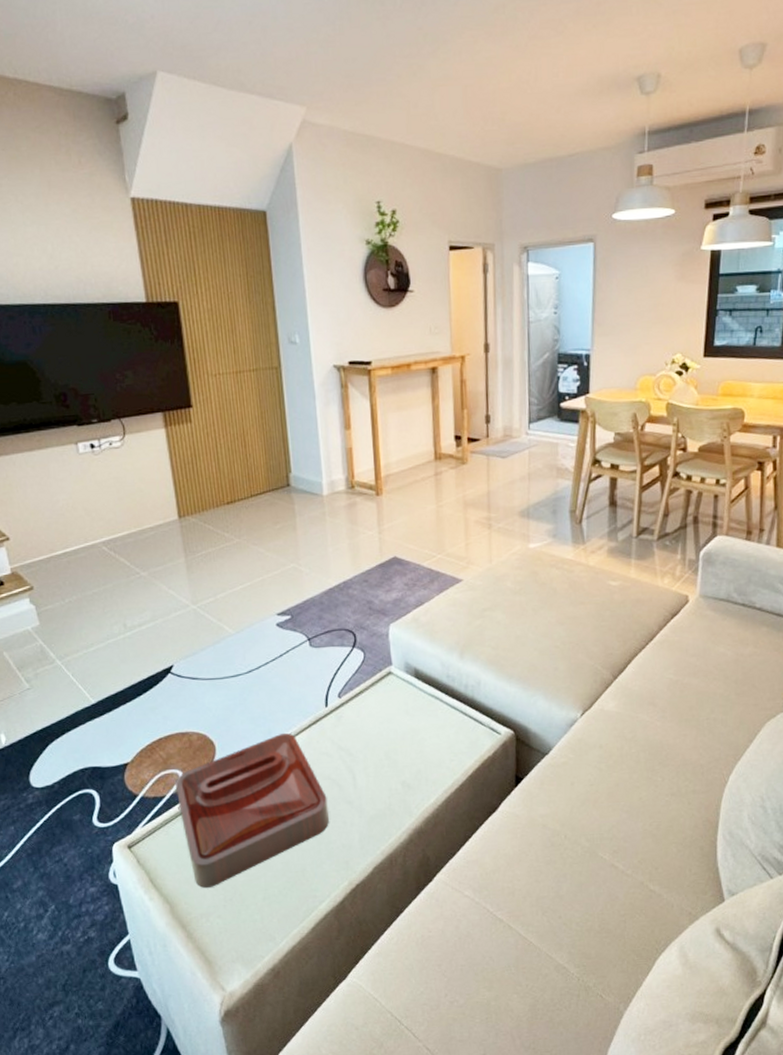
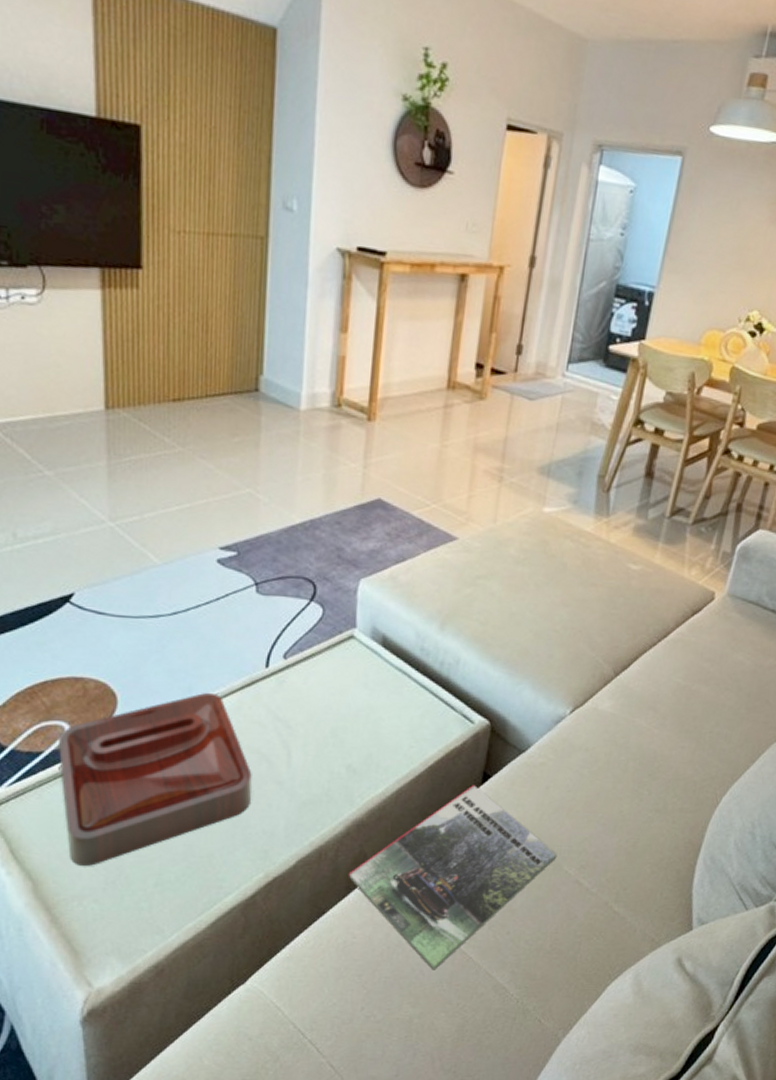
magazine: none [416,788,590,956] -> present [348,785,556,970]

